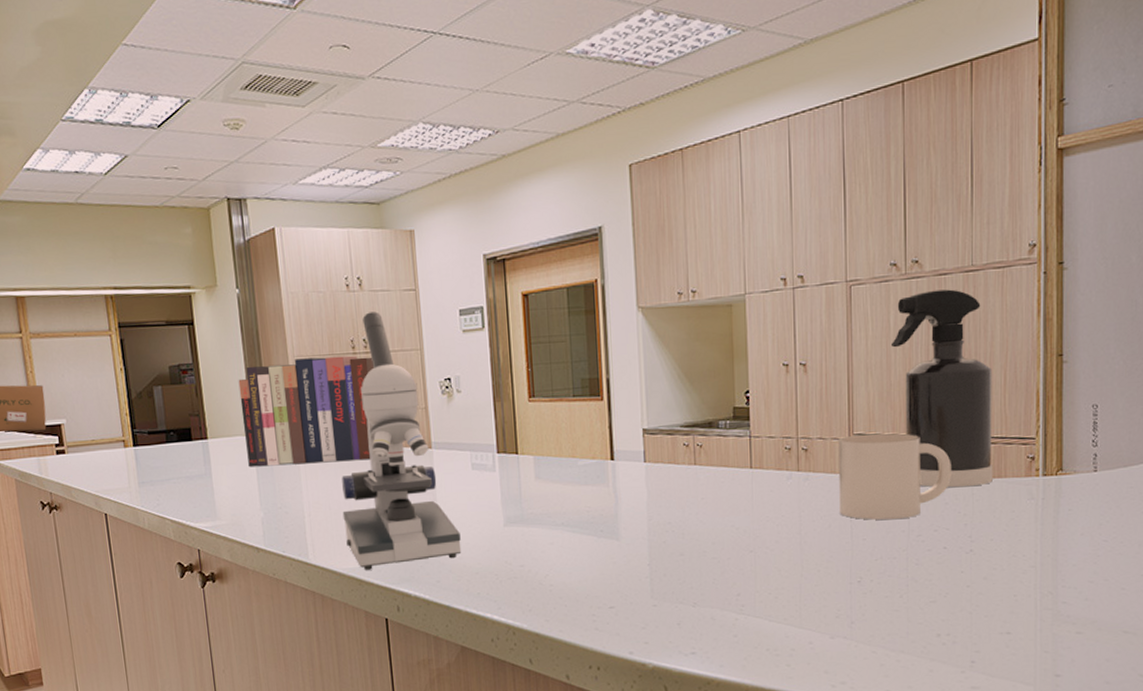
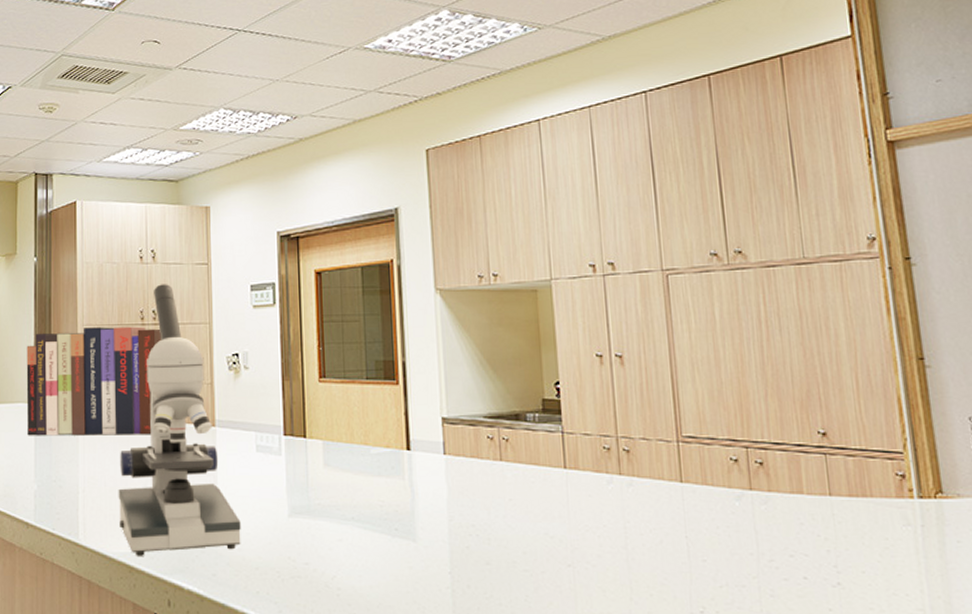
mug: present [839,433,951,520] -> none [665,437,804,539]
spray bottle: present [890,289,993,488] -> none [717,282,856,506]

